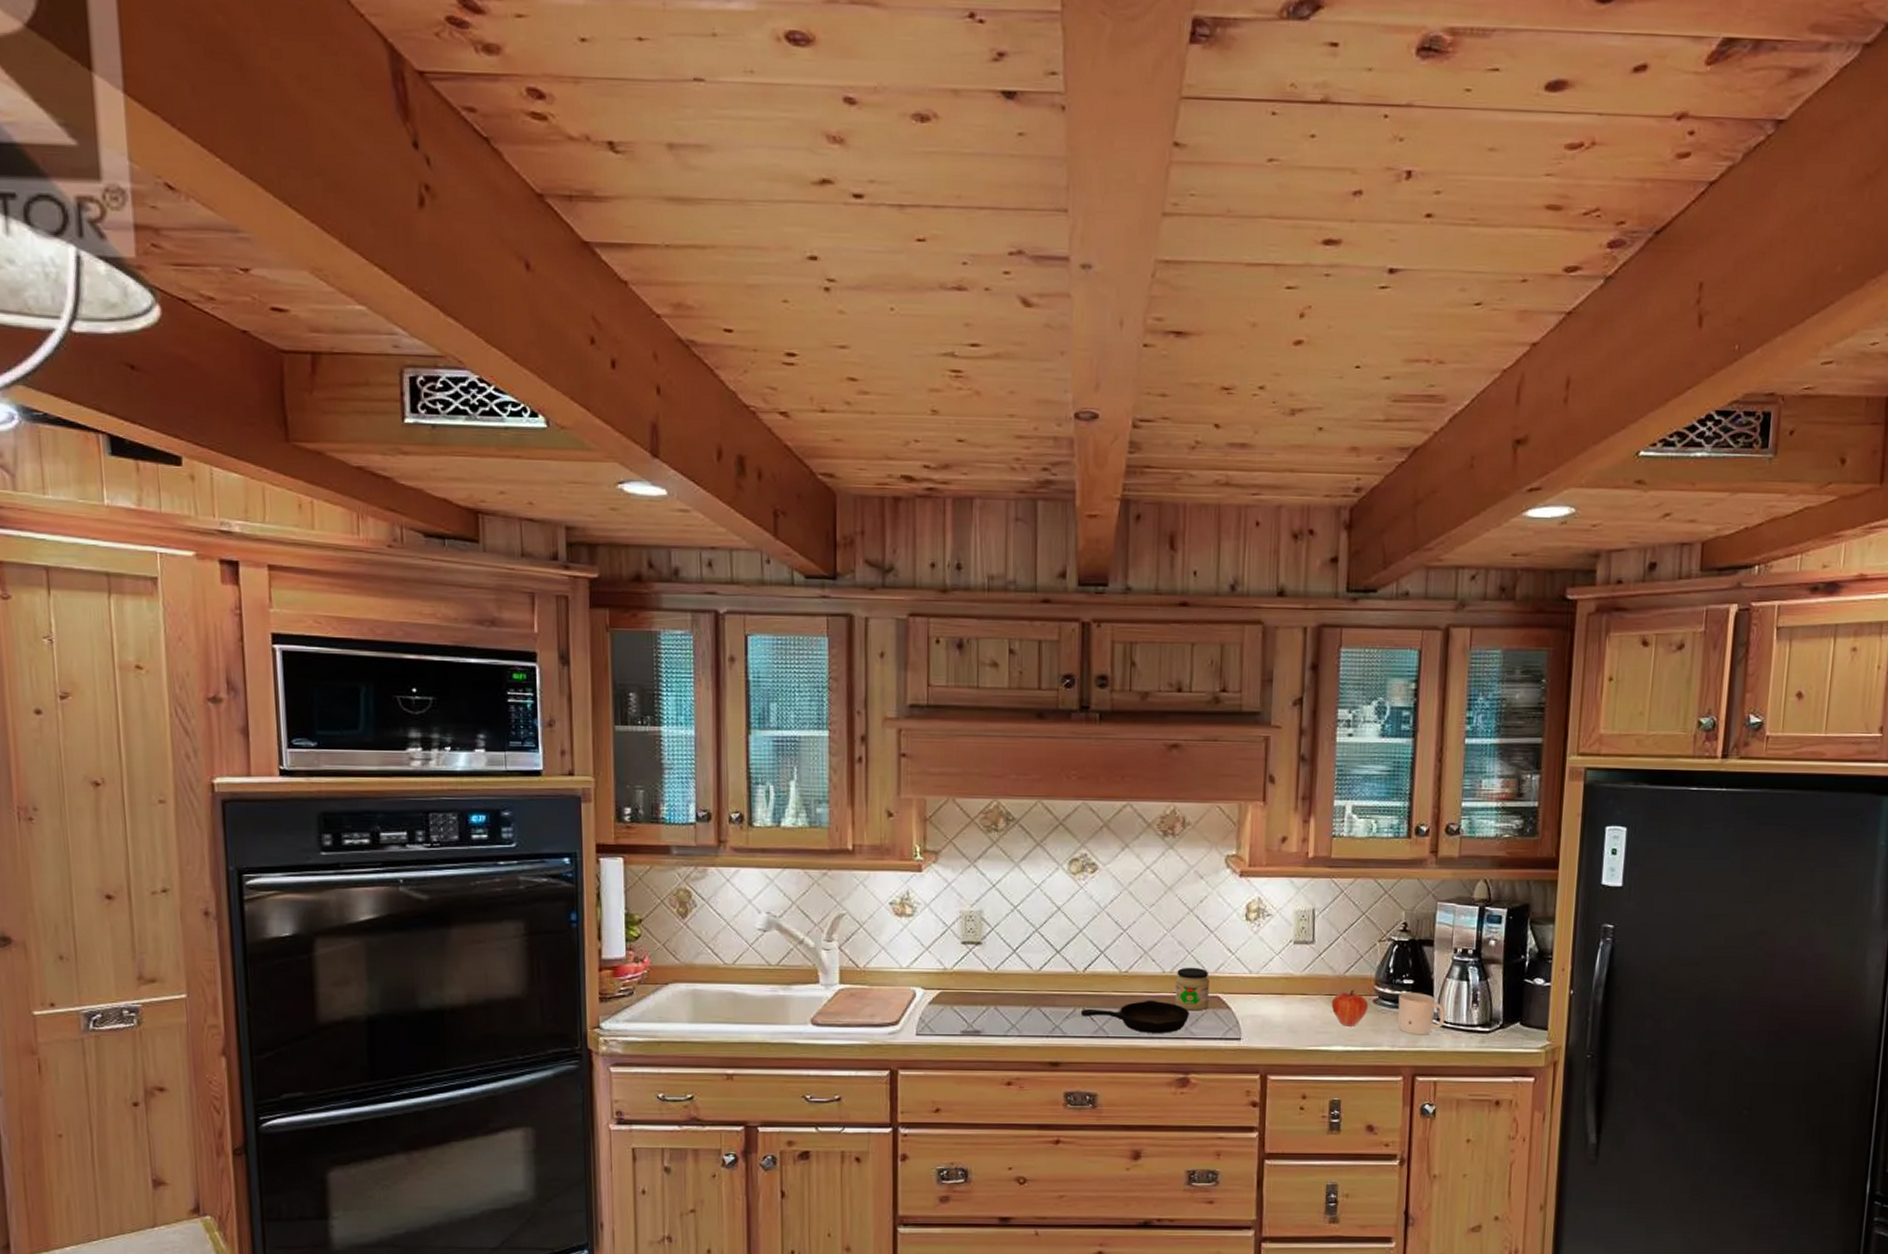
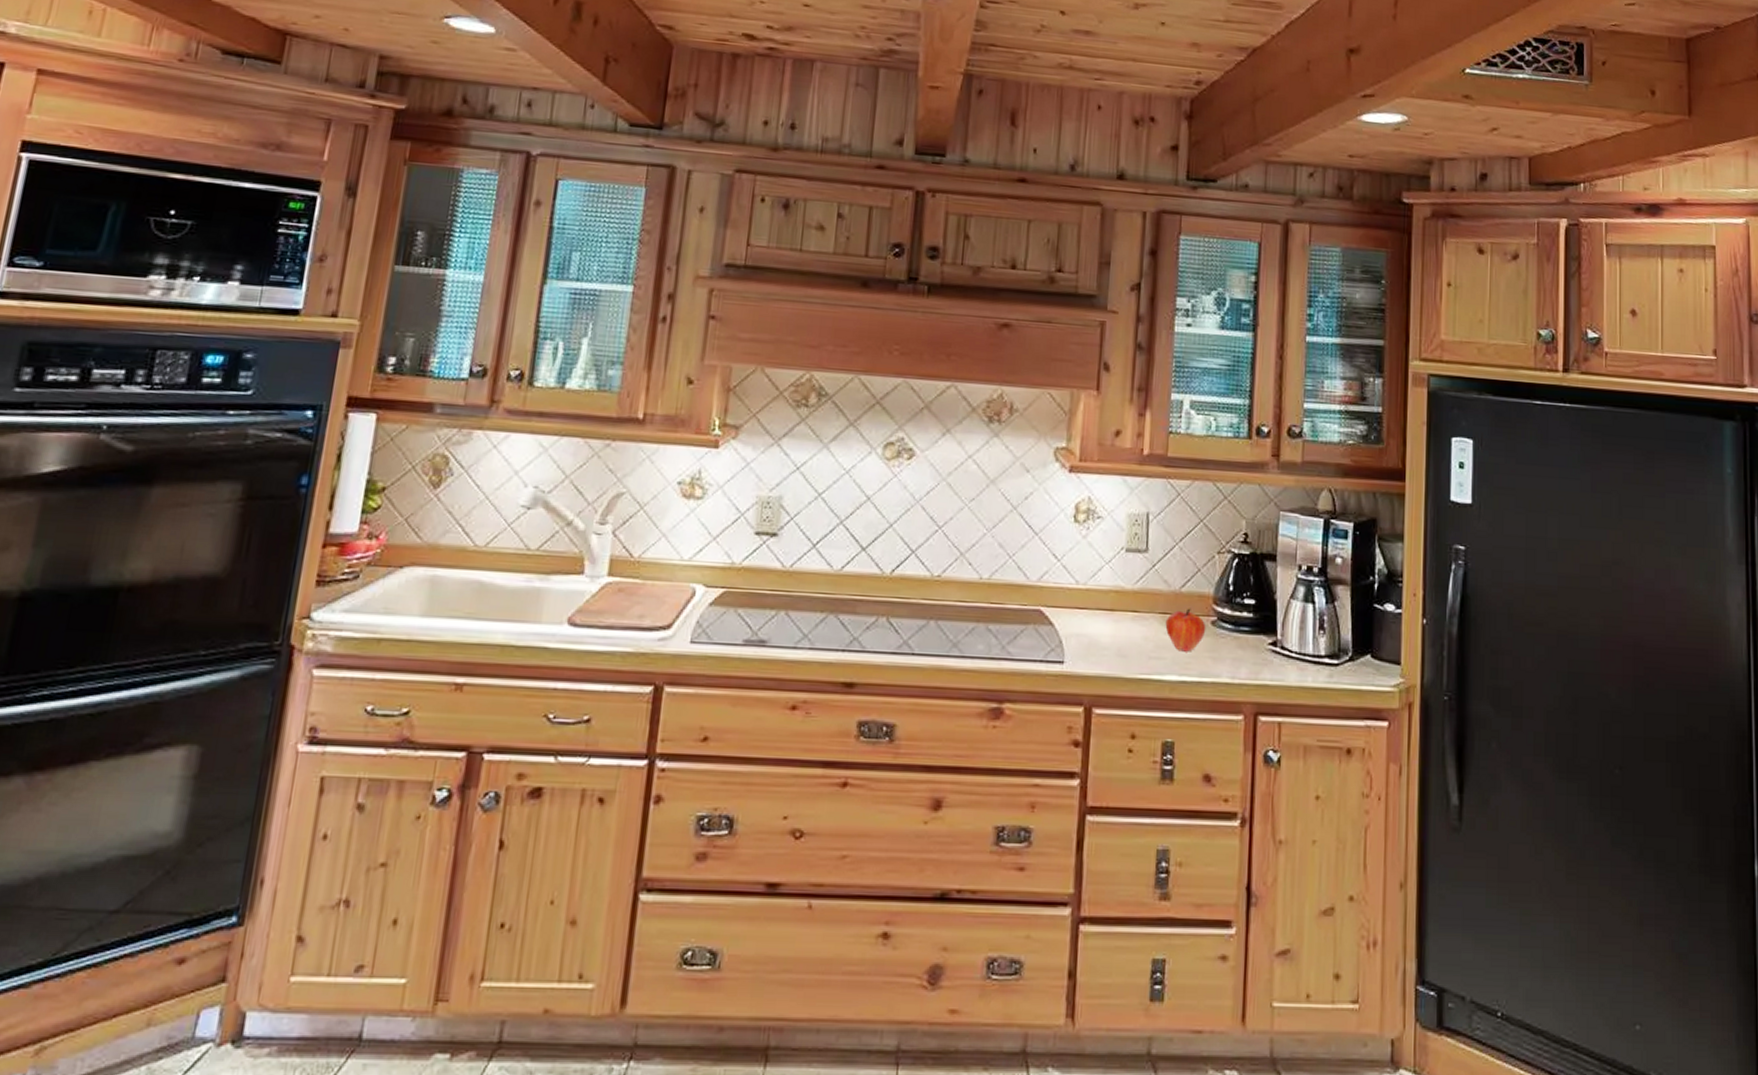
frying pan: present [1080,1000,1189,1033] -> none [883,610,1007,652]
jar: present [1174,967,1209,1011] -> none [991,573,1031,627]
mug: present [1397,993,1446,1035] -> none [1237,614,1290,666]

